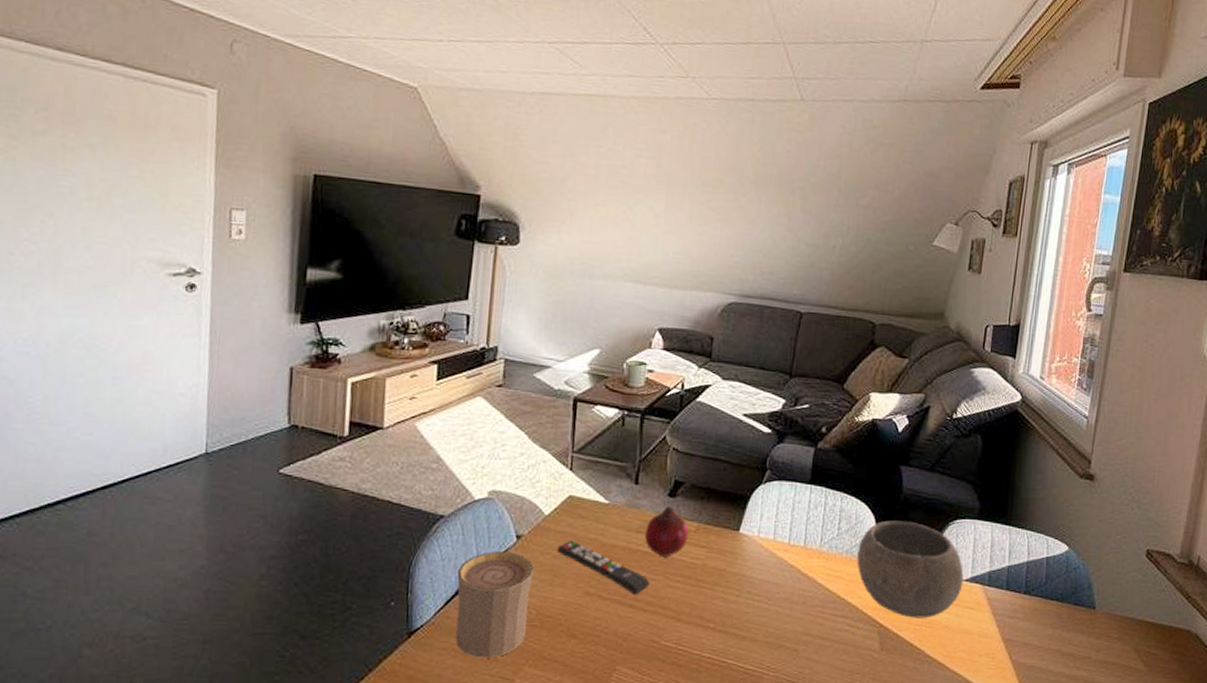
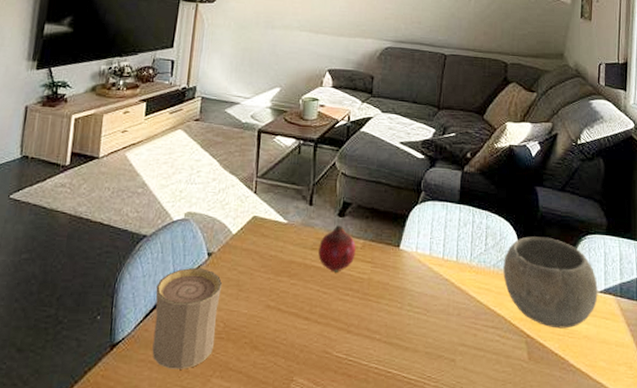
remote control: present [557,540,650,595] -> none [242,257,323,308]

